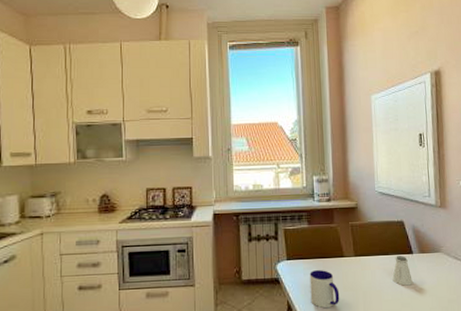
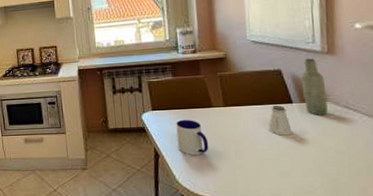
bottle: none [419,211,441,266] -> present [301,58,328,115]

